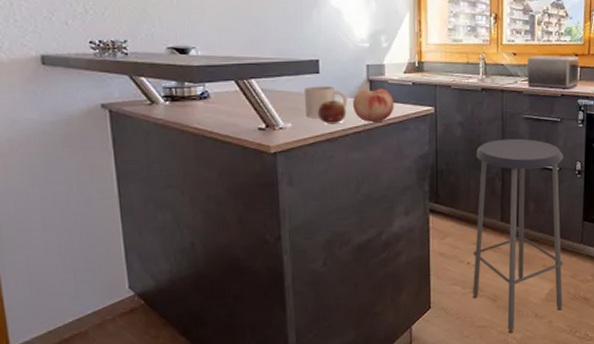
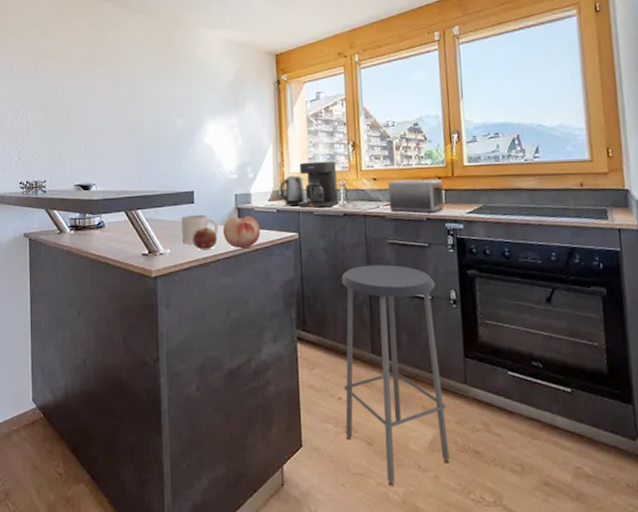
kettle: none [415,46,443,80] -> present [278,175,305,207]
coffee maker: none [435,33,478,83] -> present [298,161,339,209]

